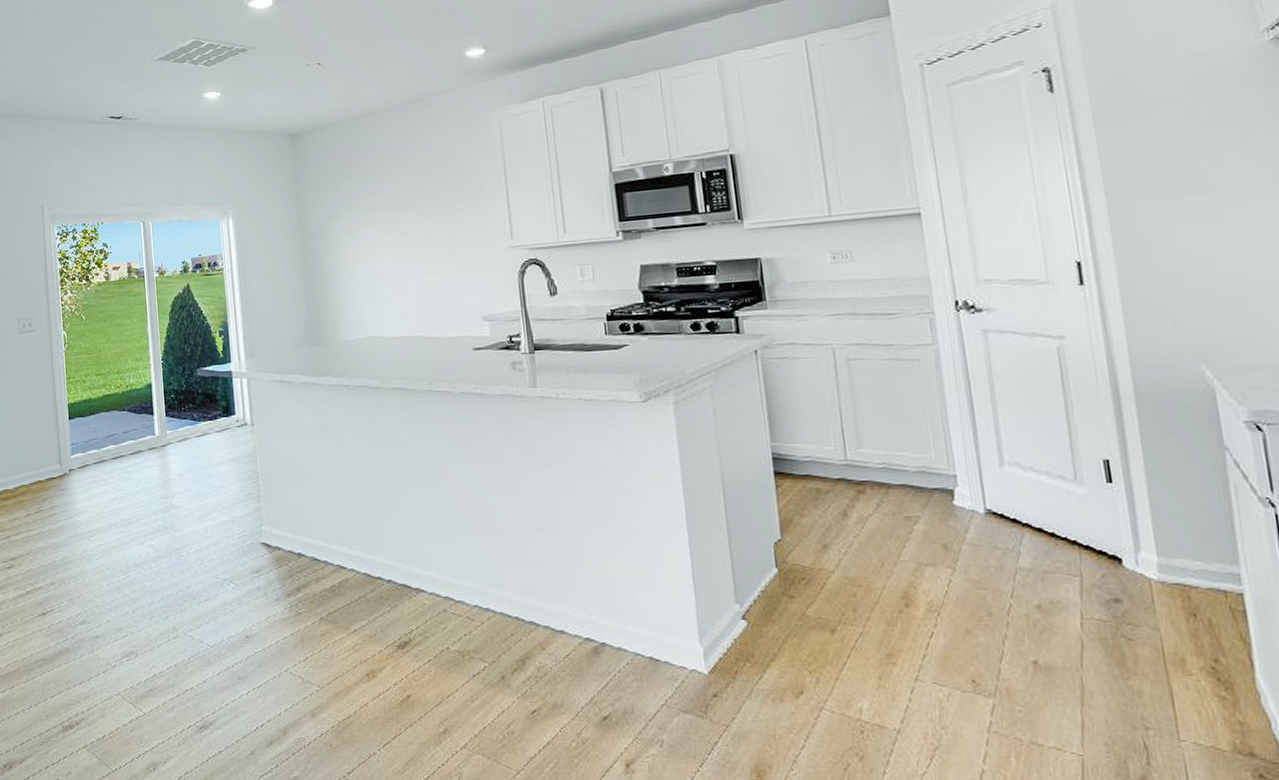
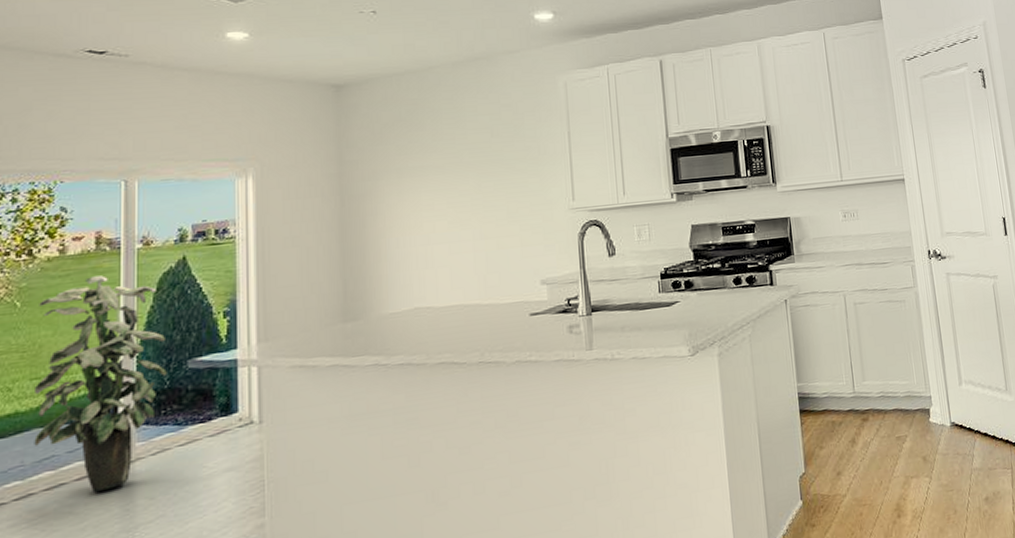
indoor plant: none [96,298,183,465] -> present [33,275,167,492]

